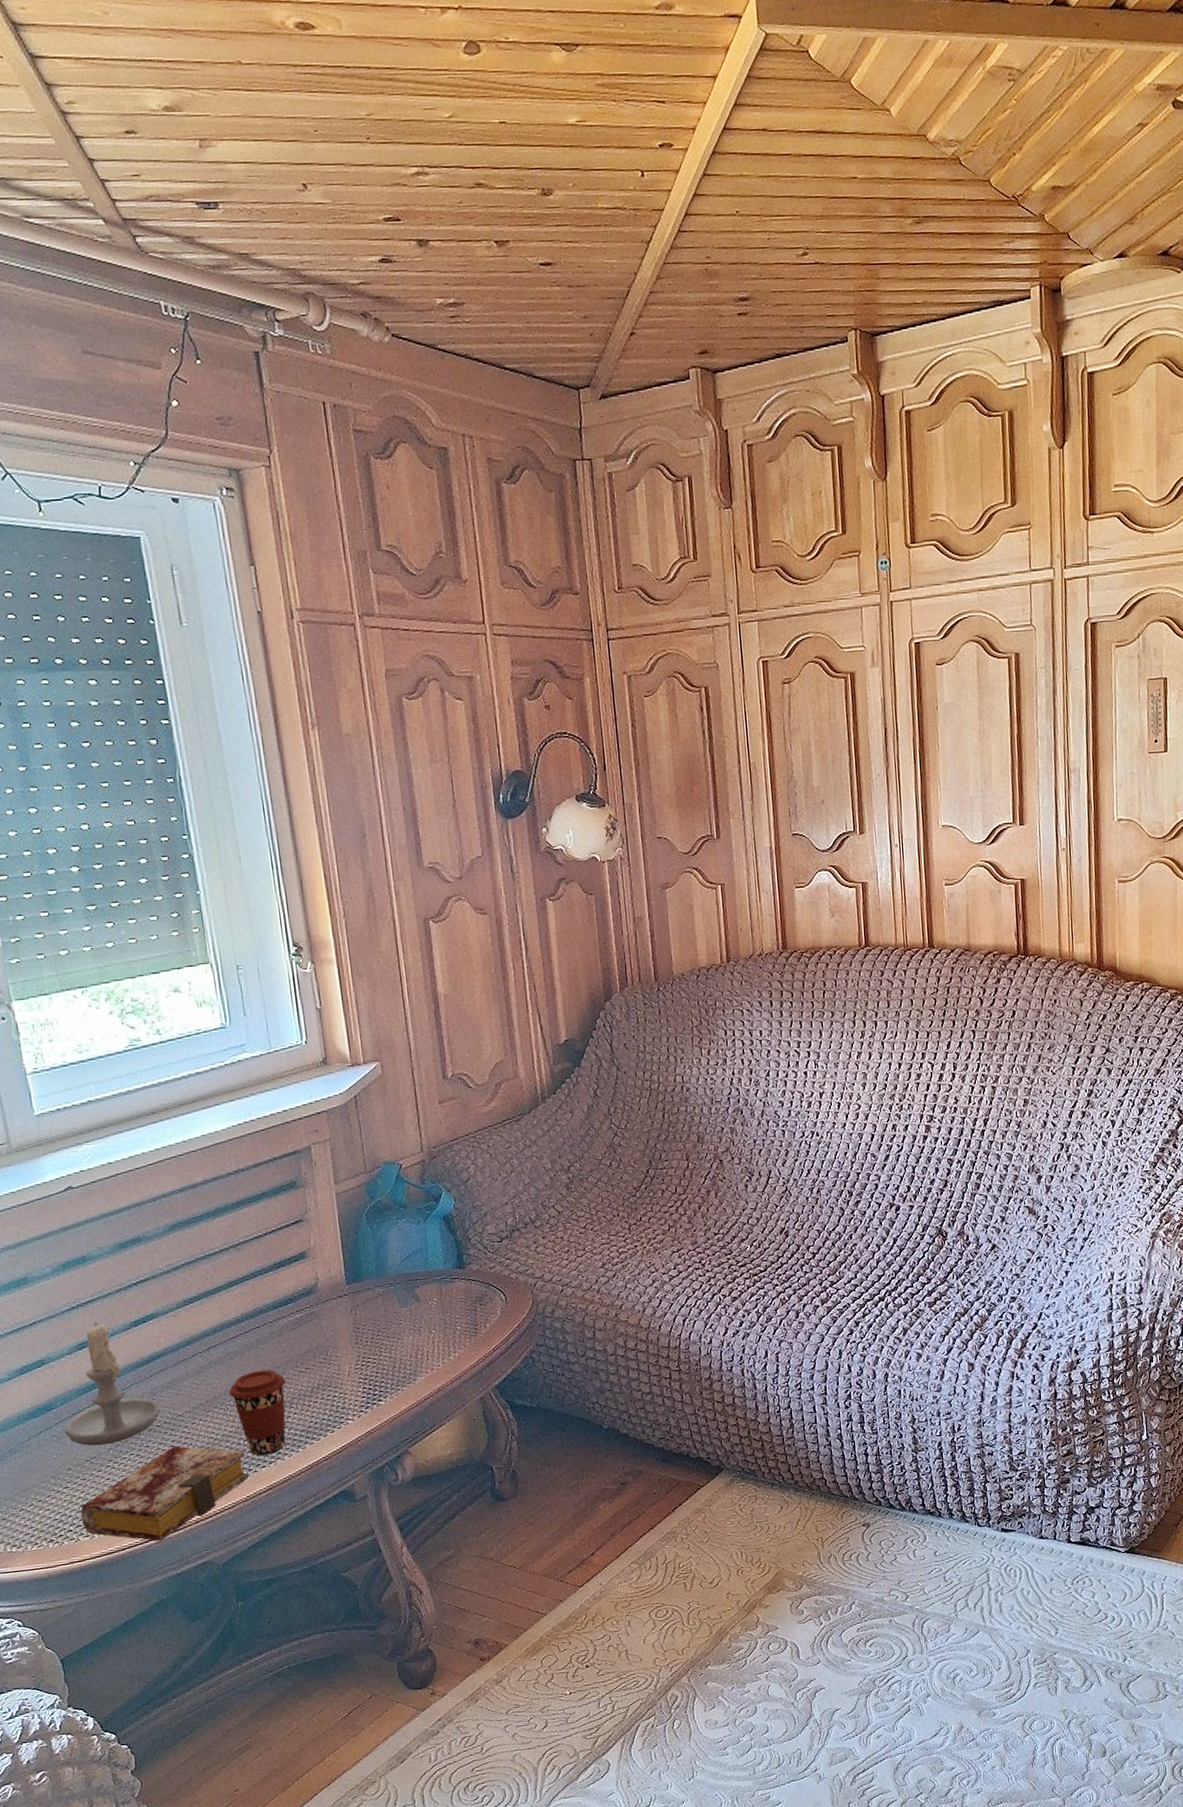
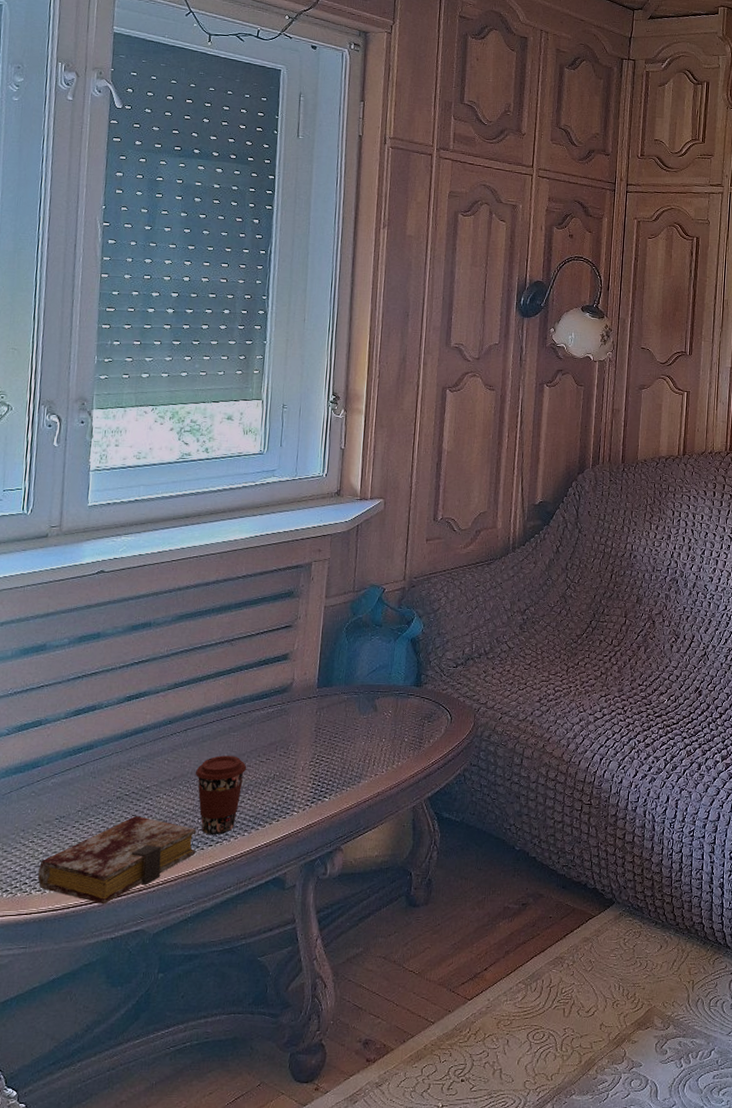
candle: present [65,1321,160,1446] -> none [44,692,131,807]

